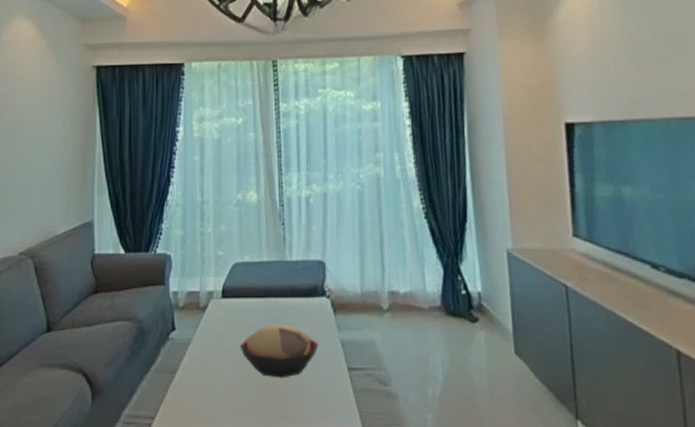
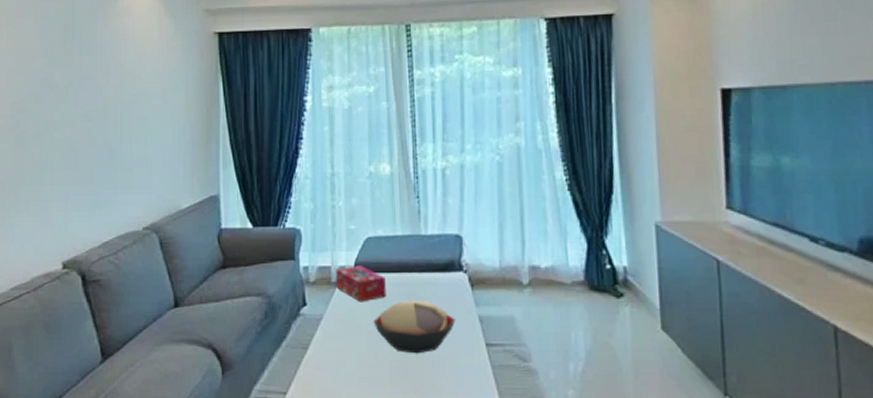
tissue box: none [204,291,252,327] -> present [336,266,386,302]

